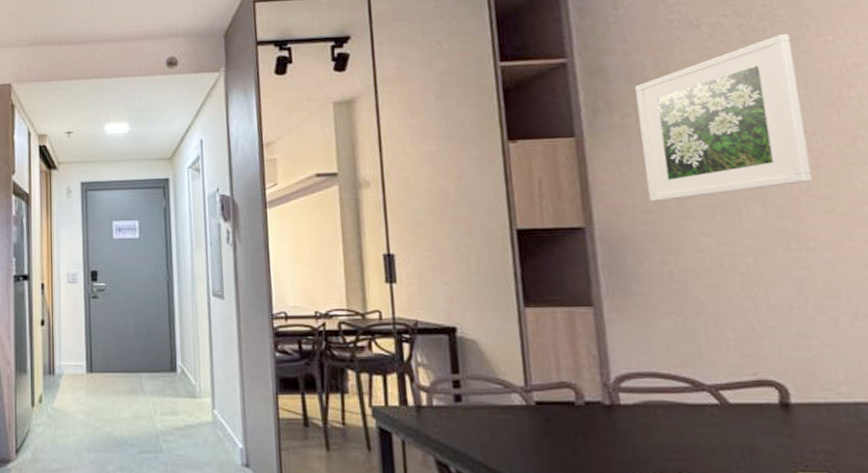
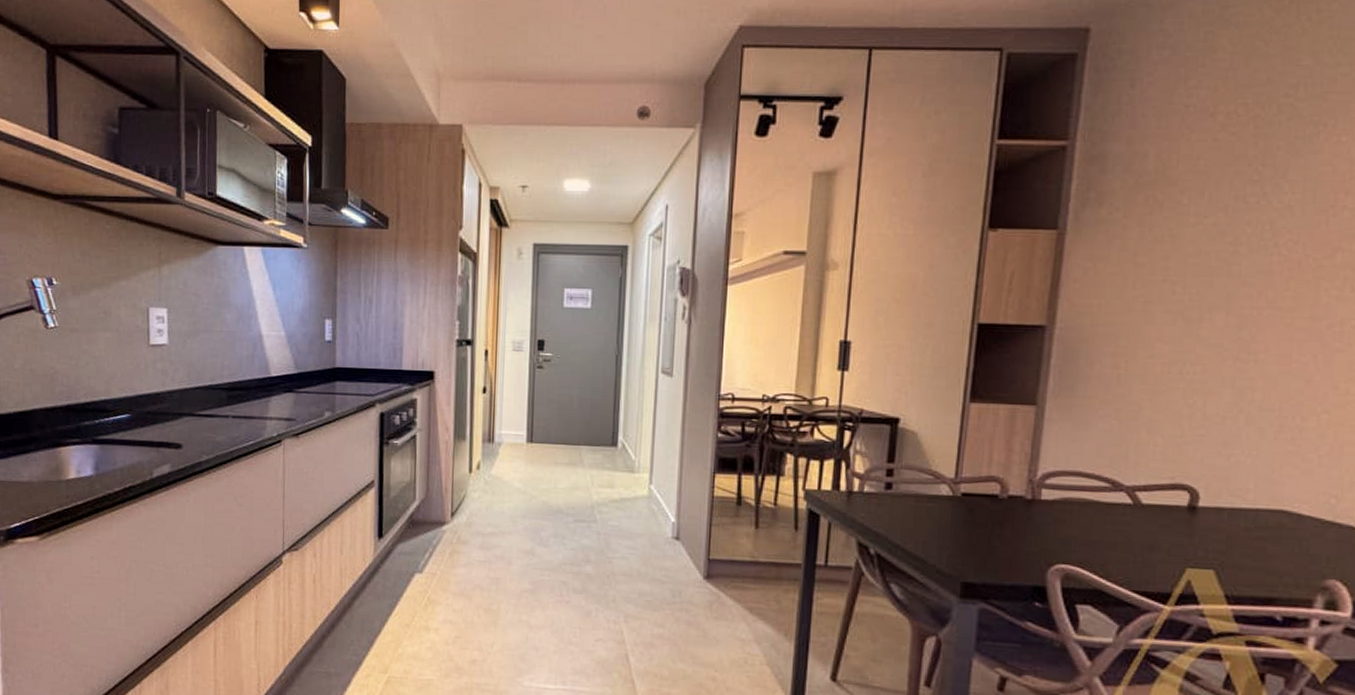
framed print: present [635,34,813,201] -> none [1116,131,1304,304]

